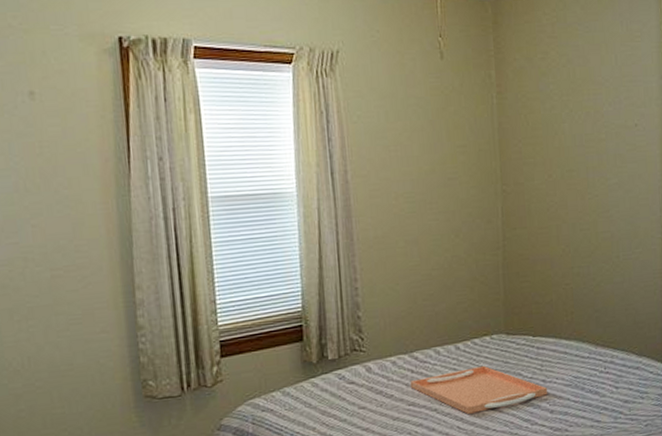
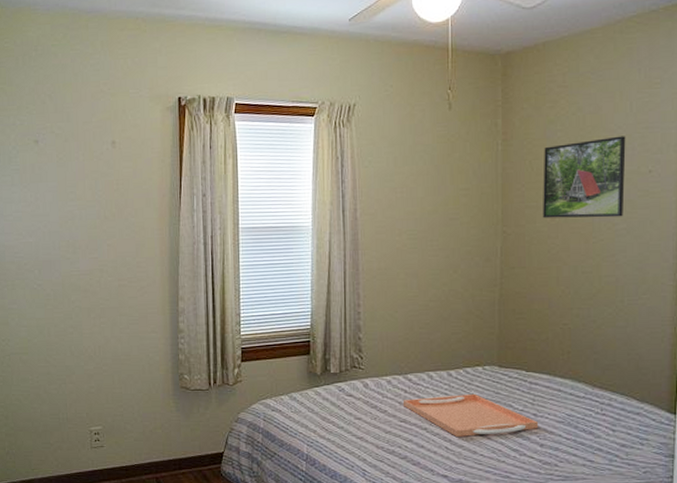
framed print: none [538,89,615,175] -> present [543,136,626,219]

